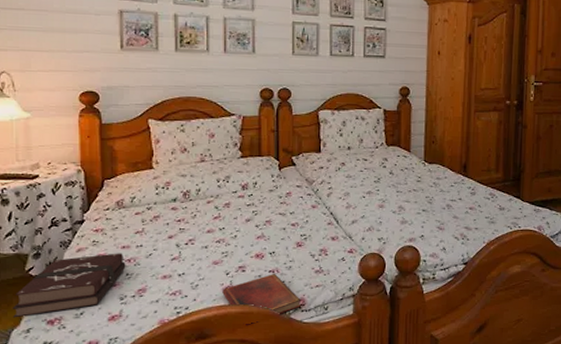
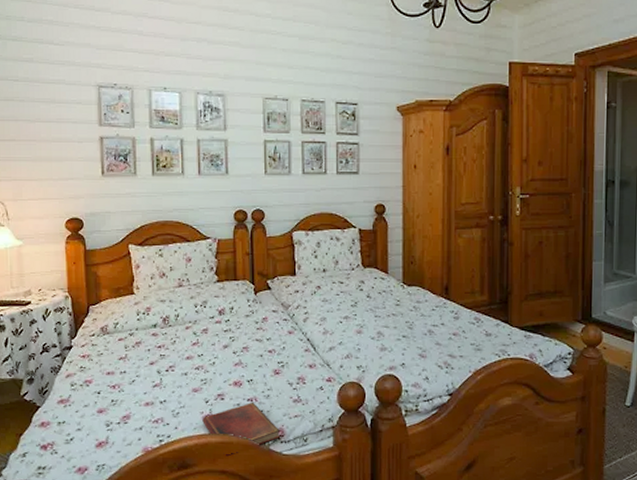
hardback book: present [12,253,126,318] -> none [9,379,111,442]

